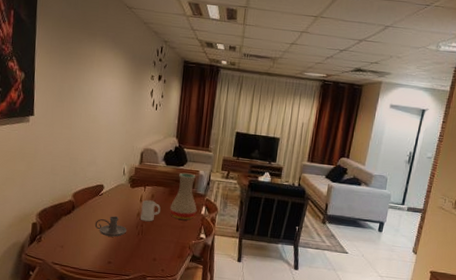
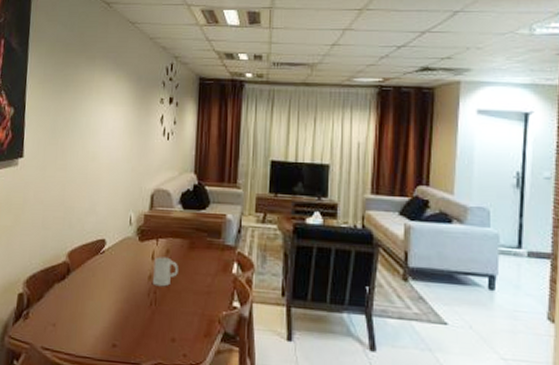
candle holder: present [94,216,127,237] -> none [95,280,136,310]
vase: present [169,173,197,220] -> none [190,218,227,282]

